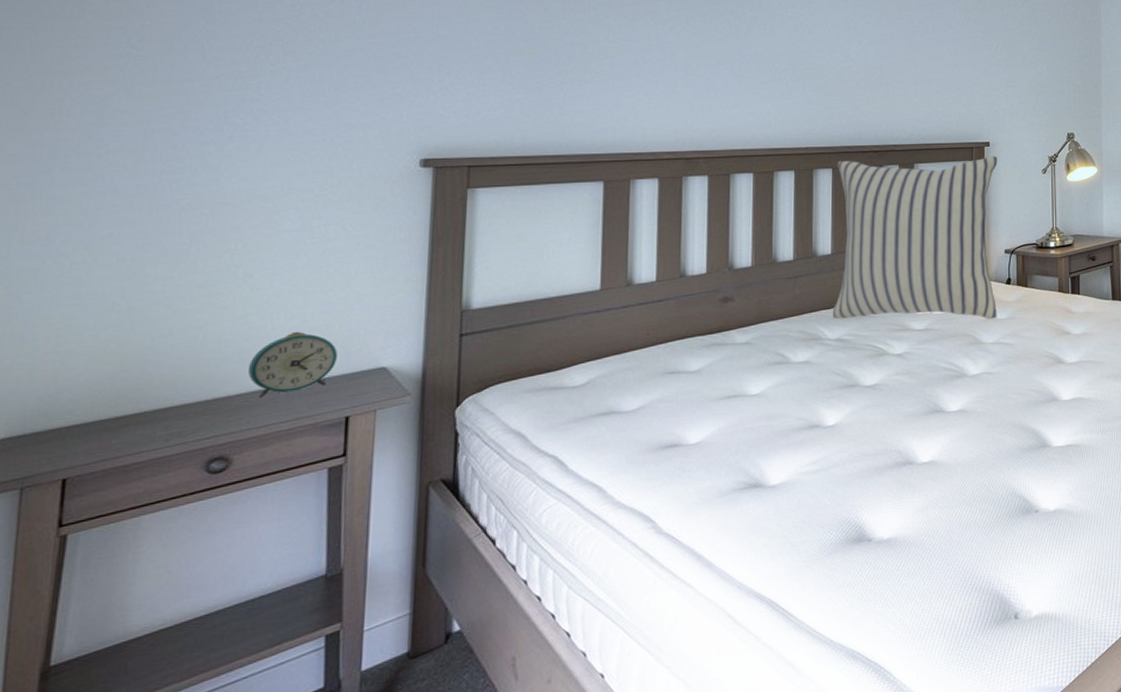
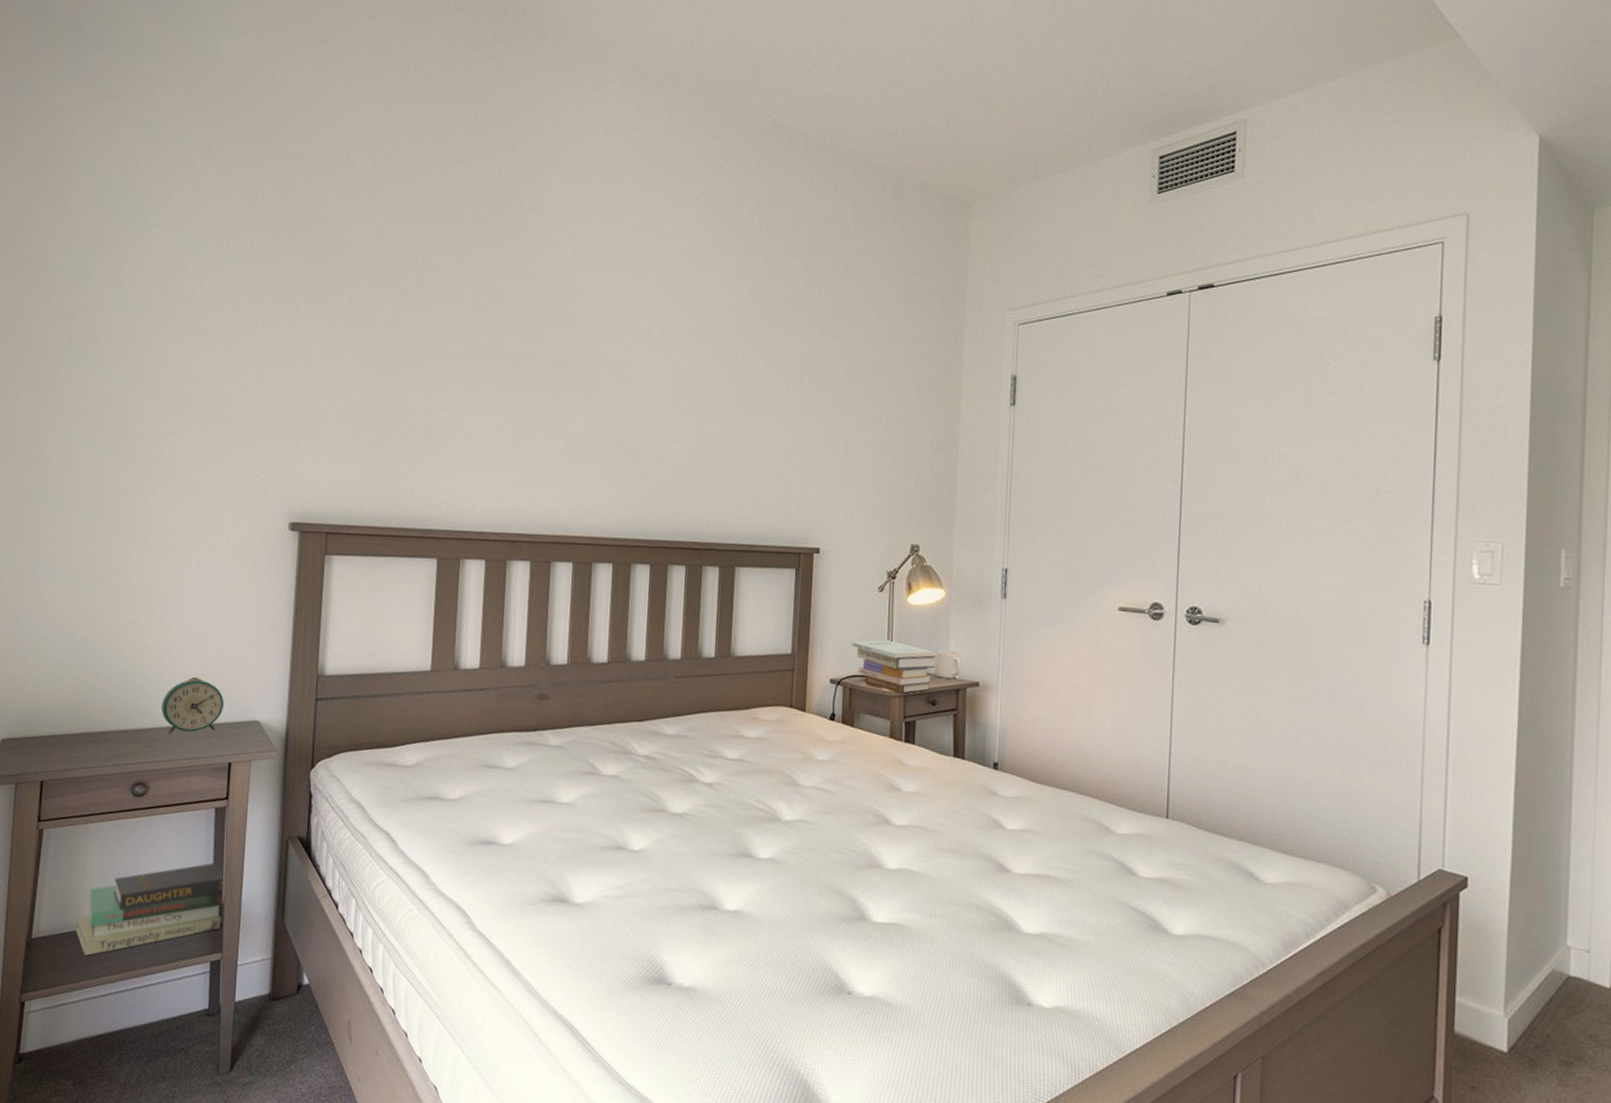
books: none [122,525,343,669] -> present [76,862,225,956]
pillow: present [832,156,998,319] -> none [643,556,828,759]
books: none [1020,212,1093,255] -> present [850,639,936,694]
mug: none [1093,214,1114,238] -> present [935,649,962,679]

